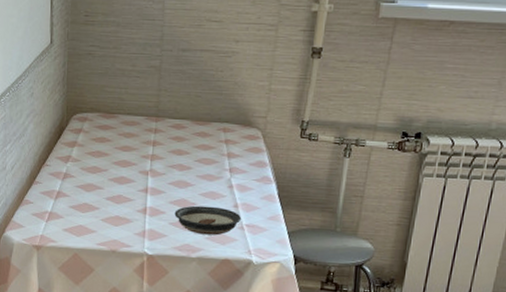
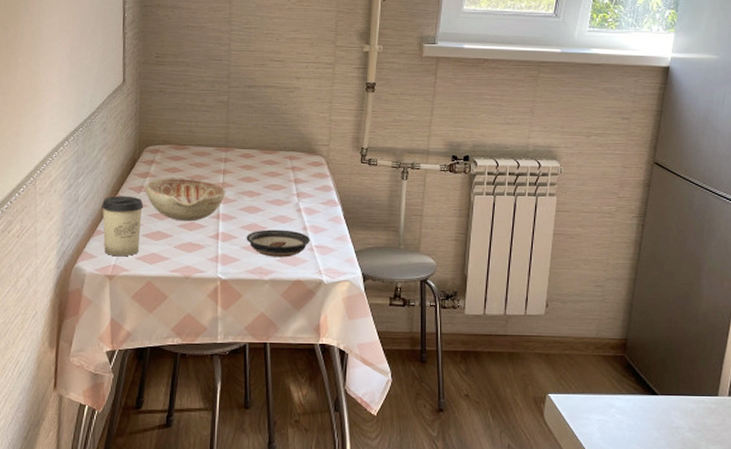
cup: none [29,165,71,228] -> present [102,195,144,257]
decorative bowl: none [72,147,155,195] -> present [145,176,226,222]

